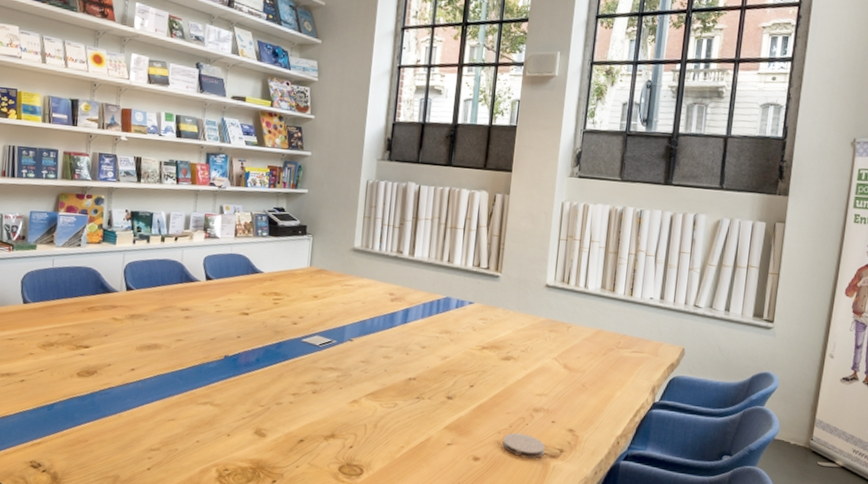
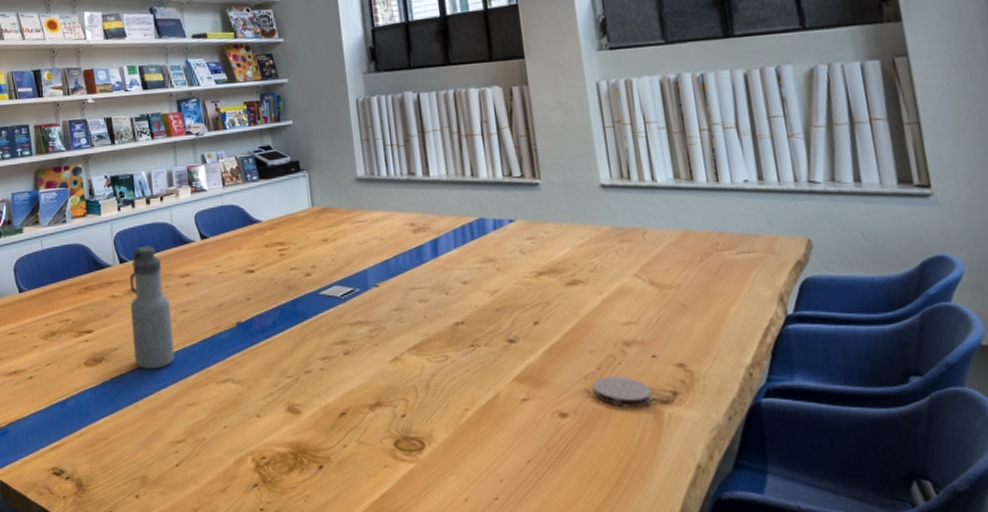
water bottle: none [125,277,168,387] -> present [130,245,175,370]

